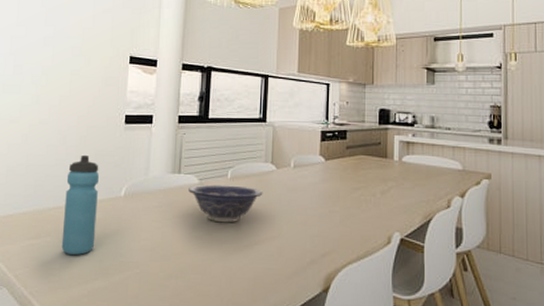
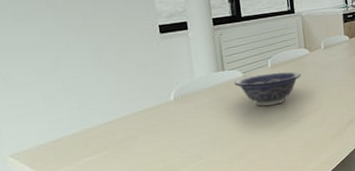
water bottle: present [61,154,99,255] -> none [110,69,155,162]

